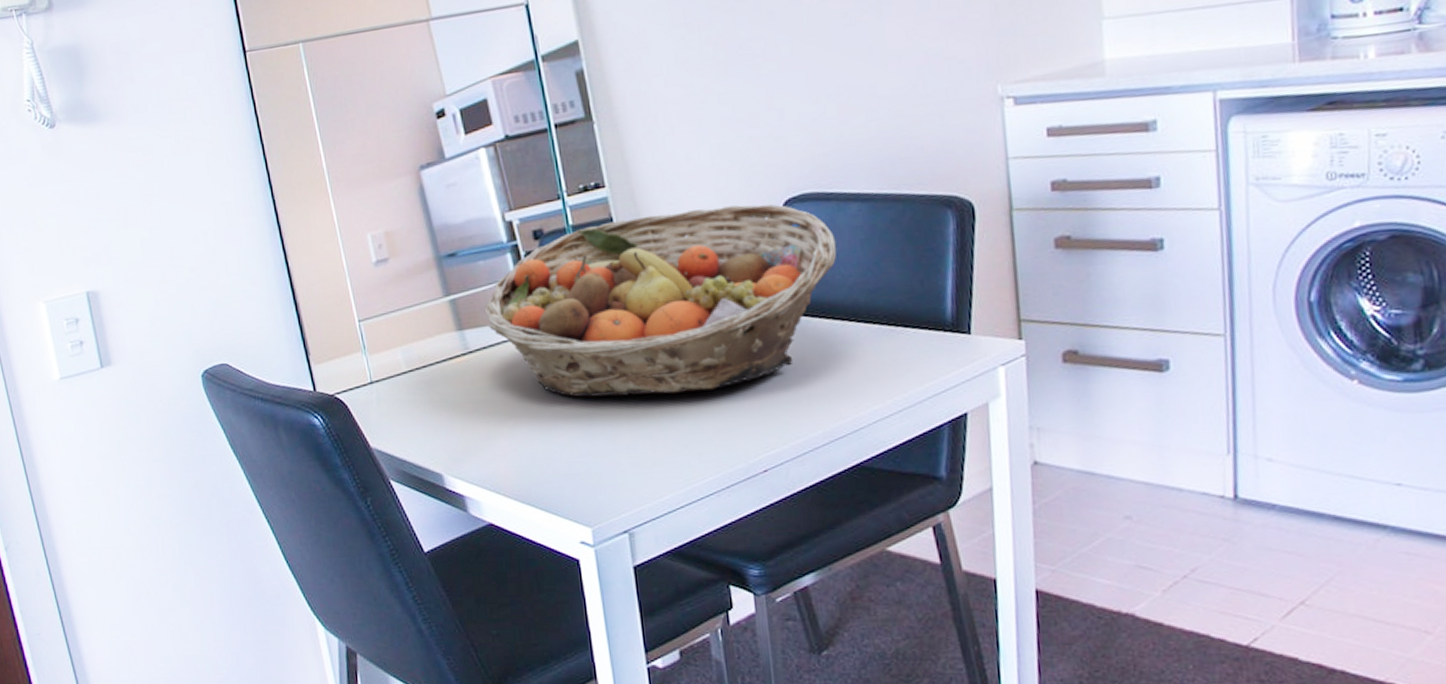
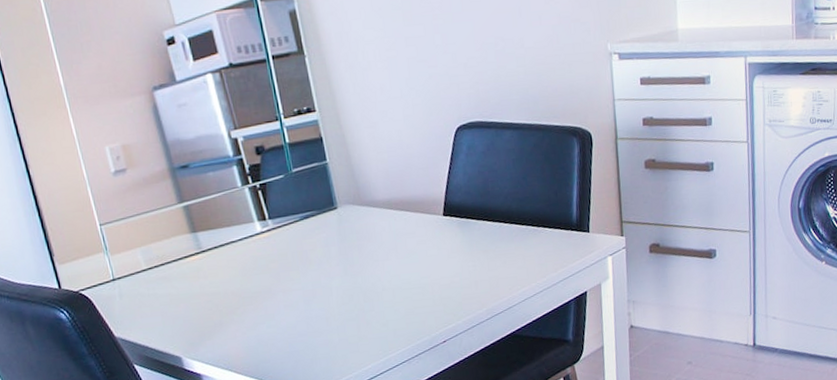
fruit basket: present [484,204,837,398] -> none [214,129,496,288]

